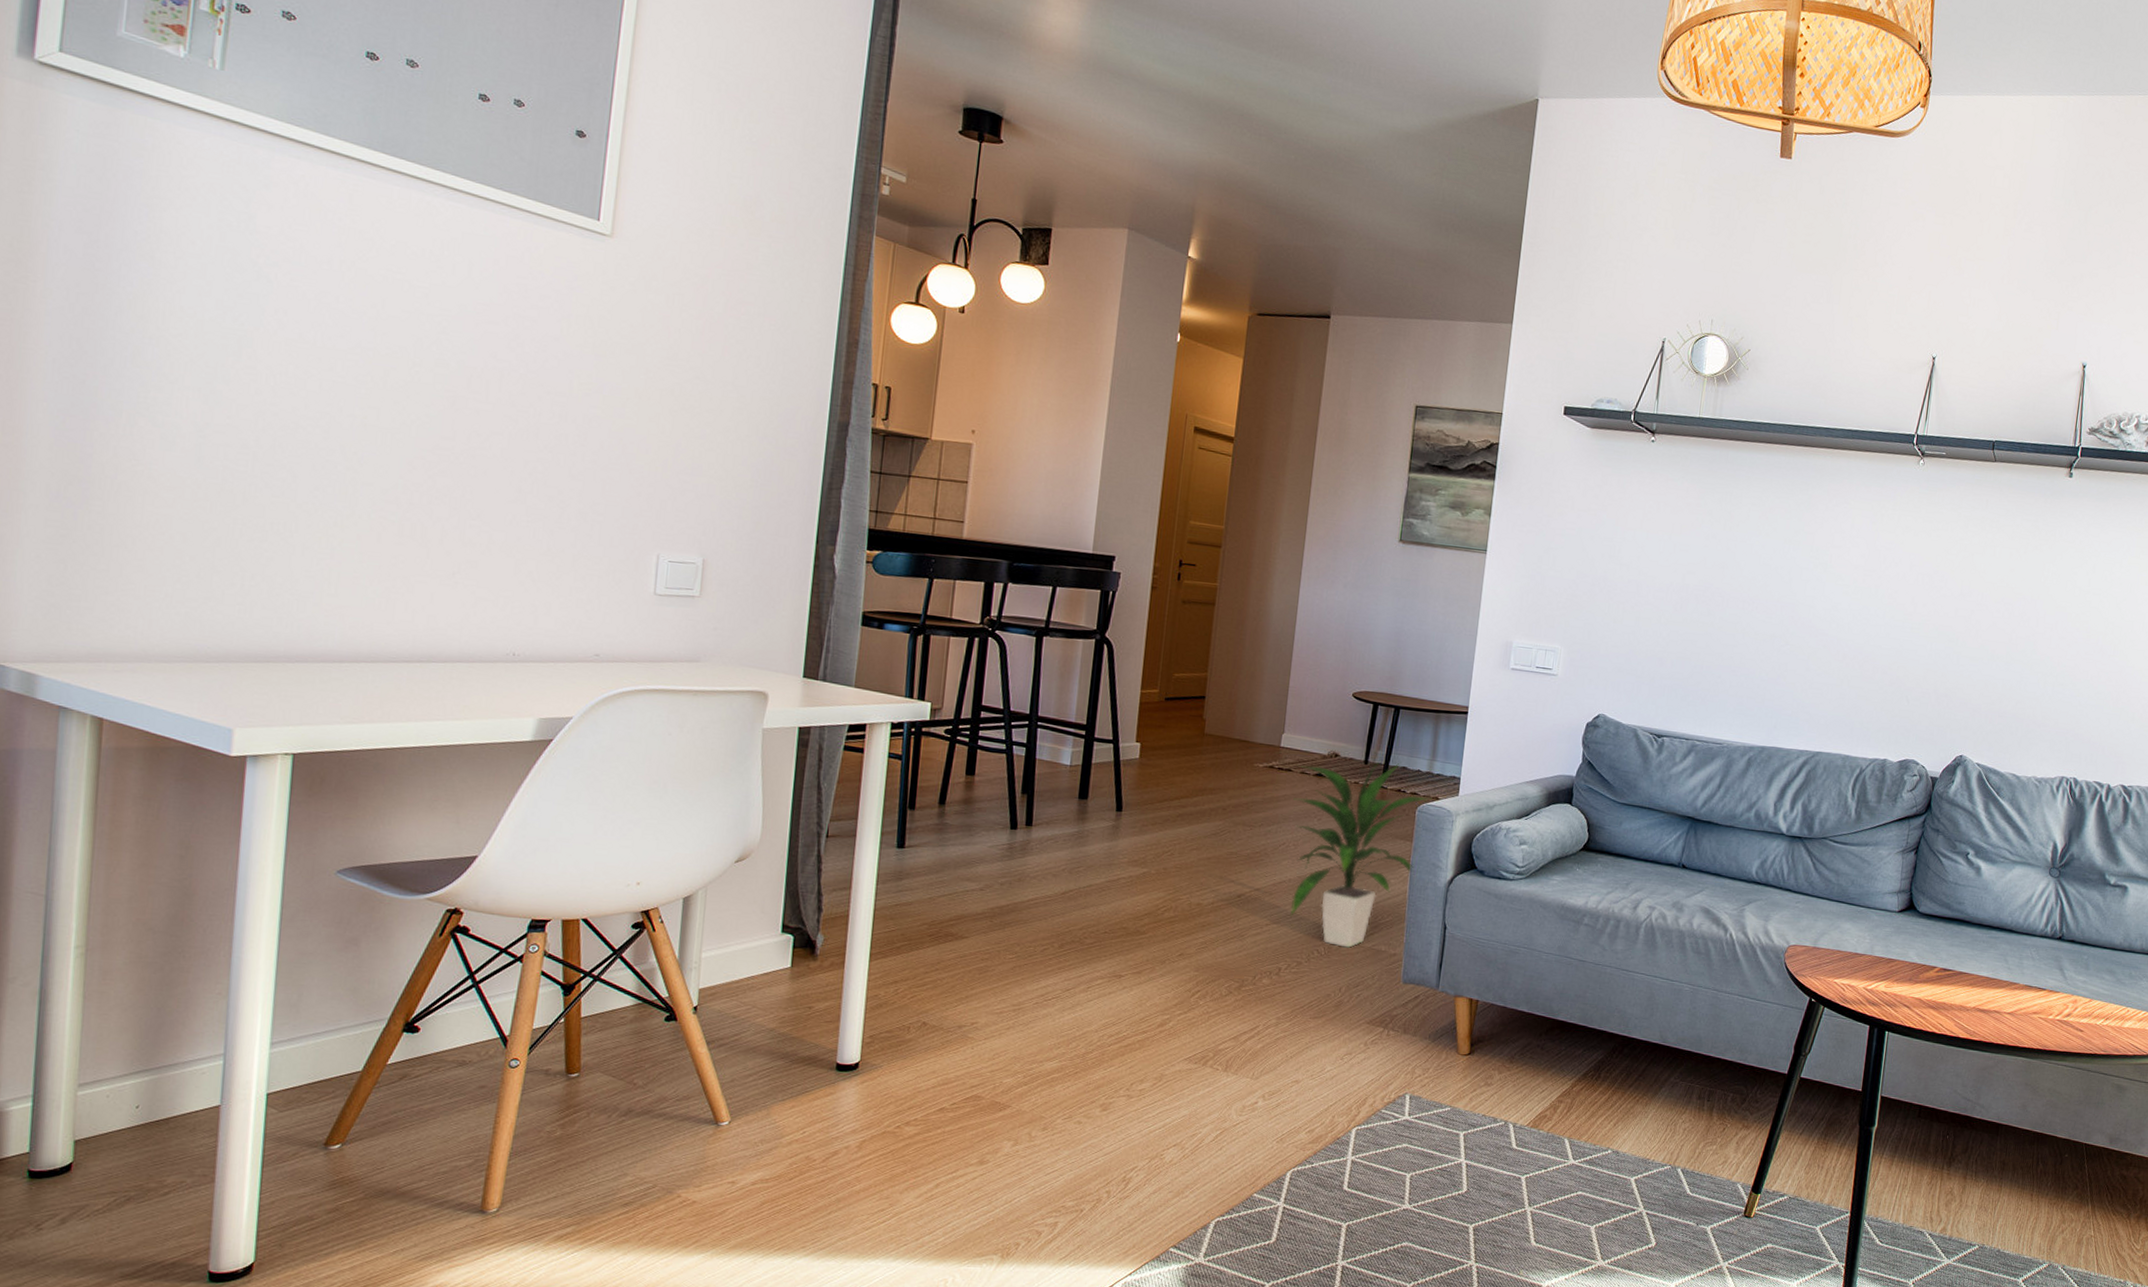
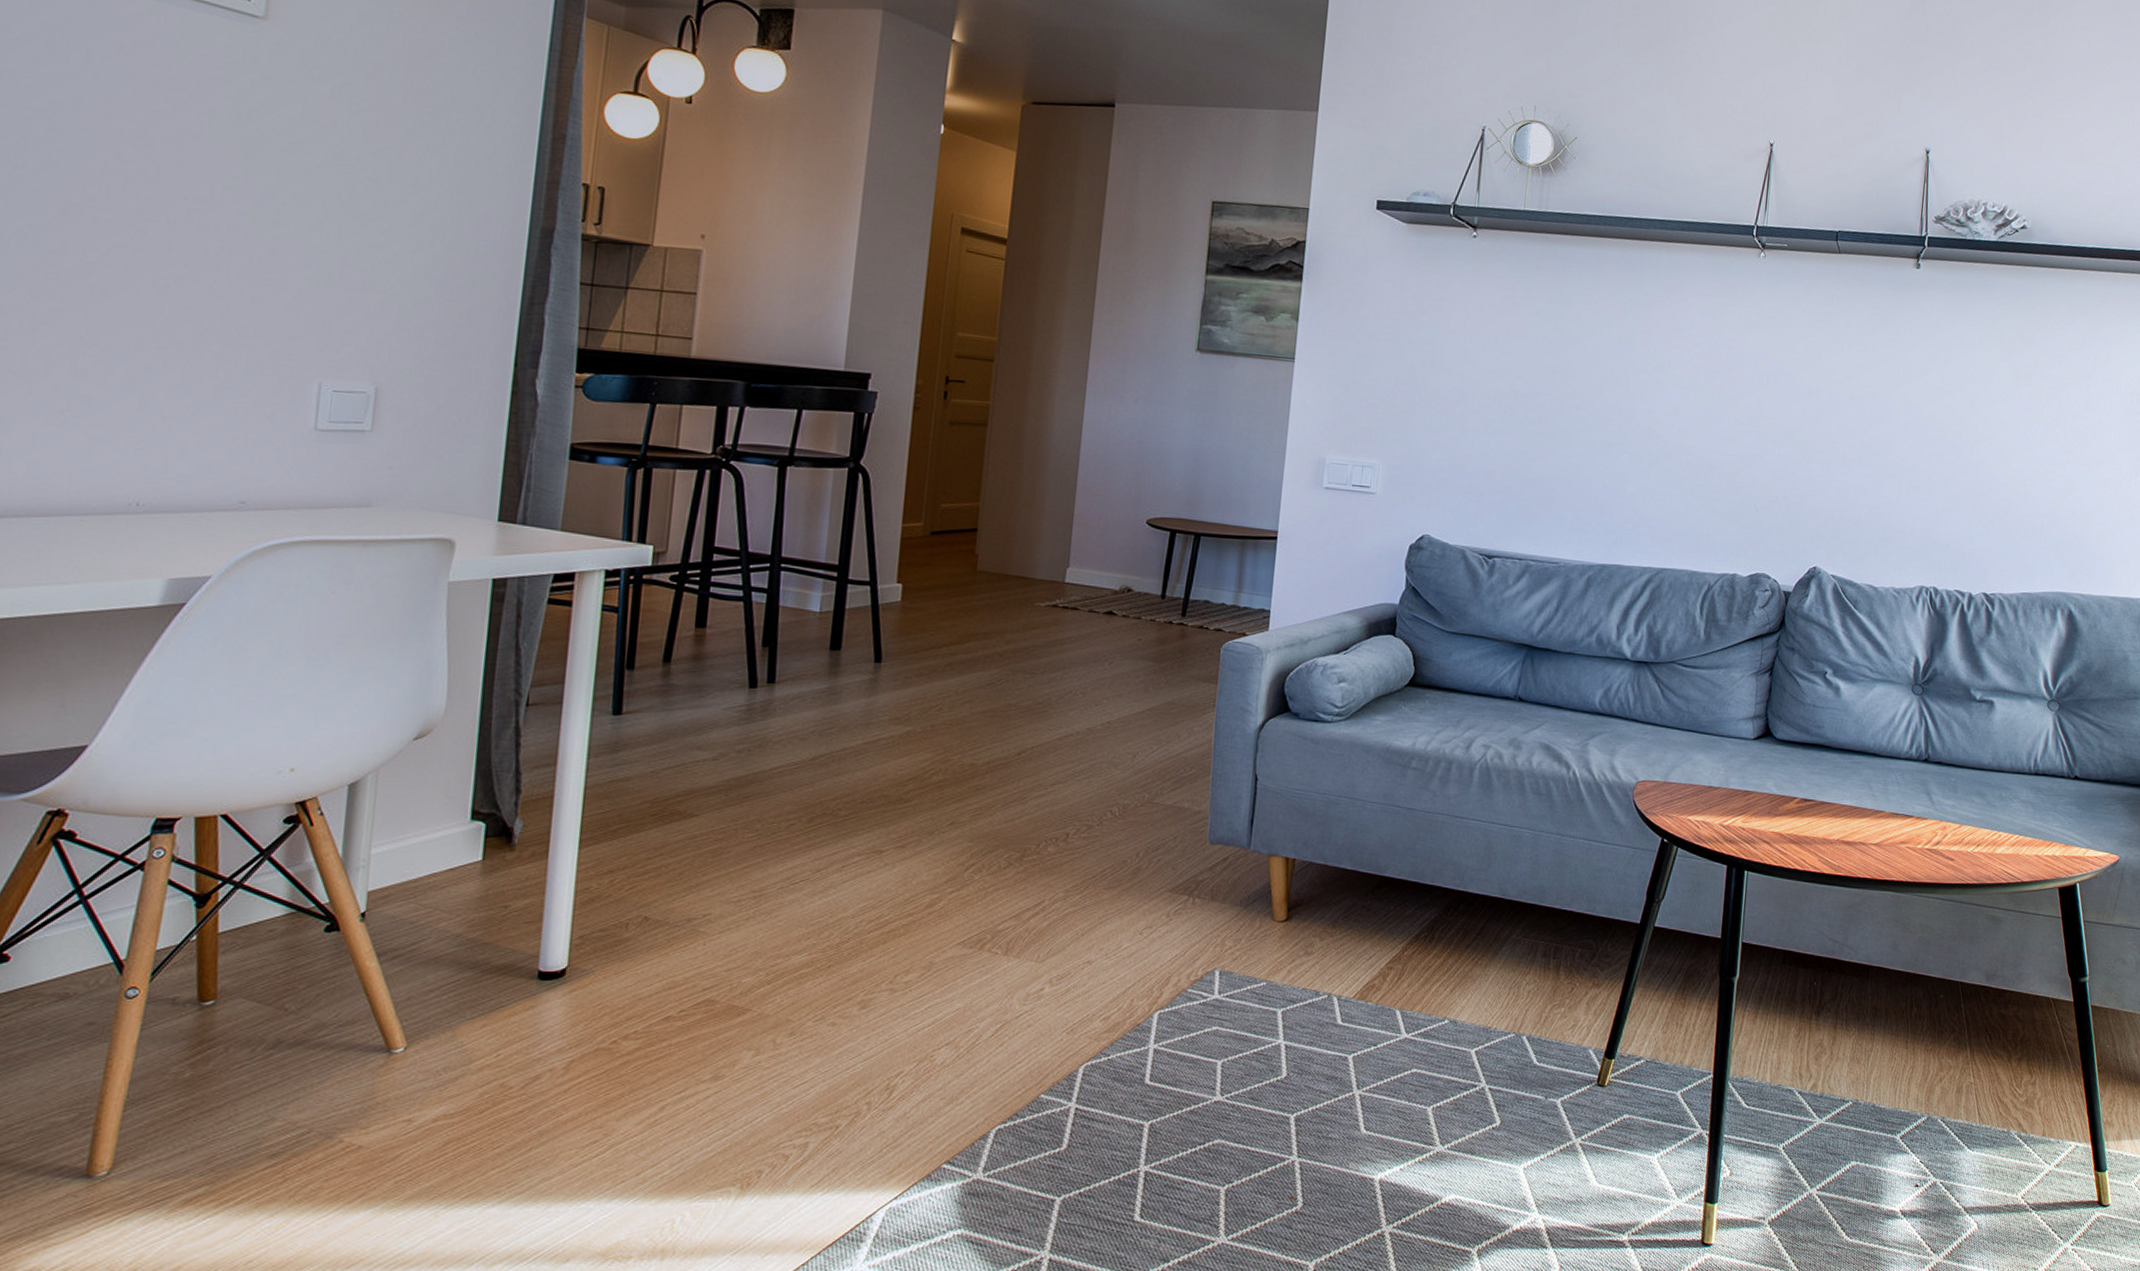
indoor plant: present [1291,759,1432,948] -> none [1079,593,1239,807]

